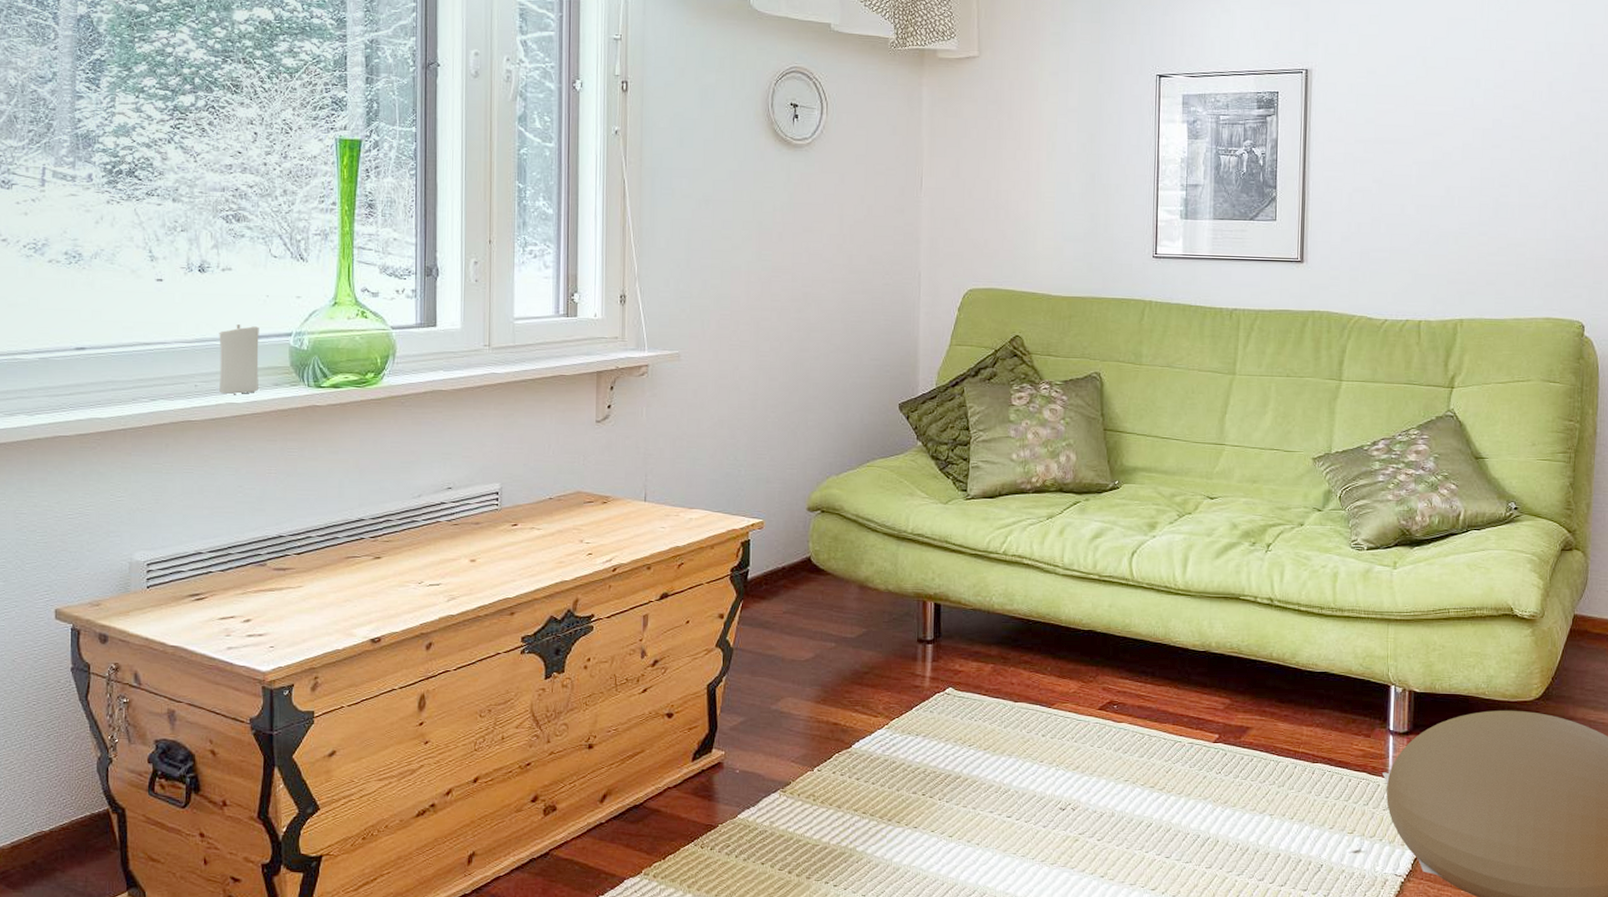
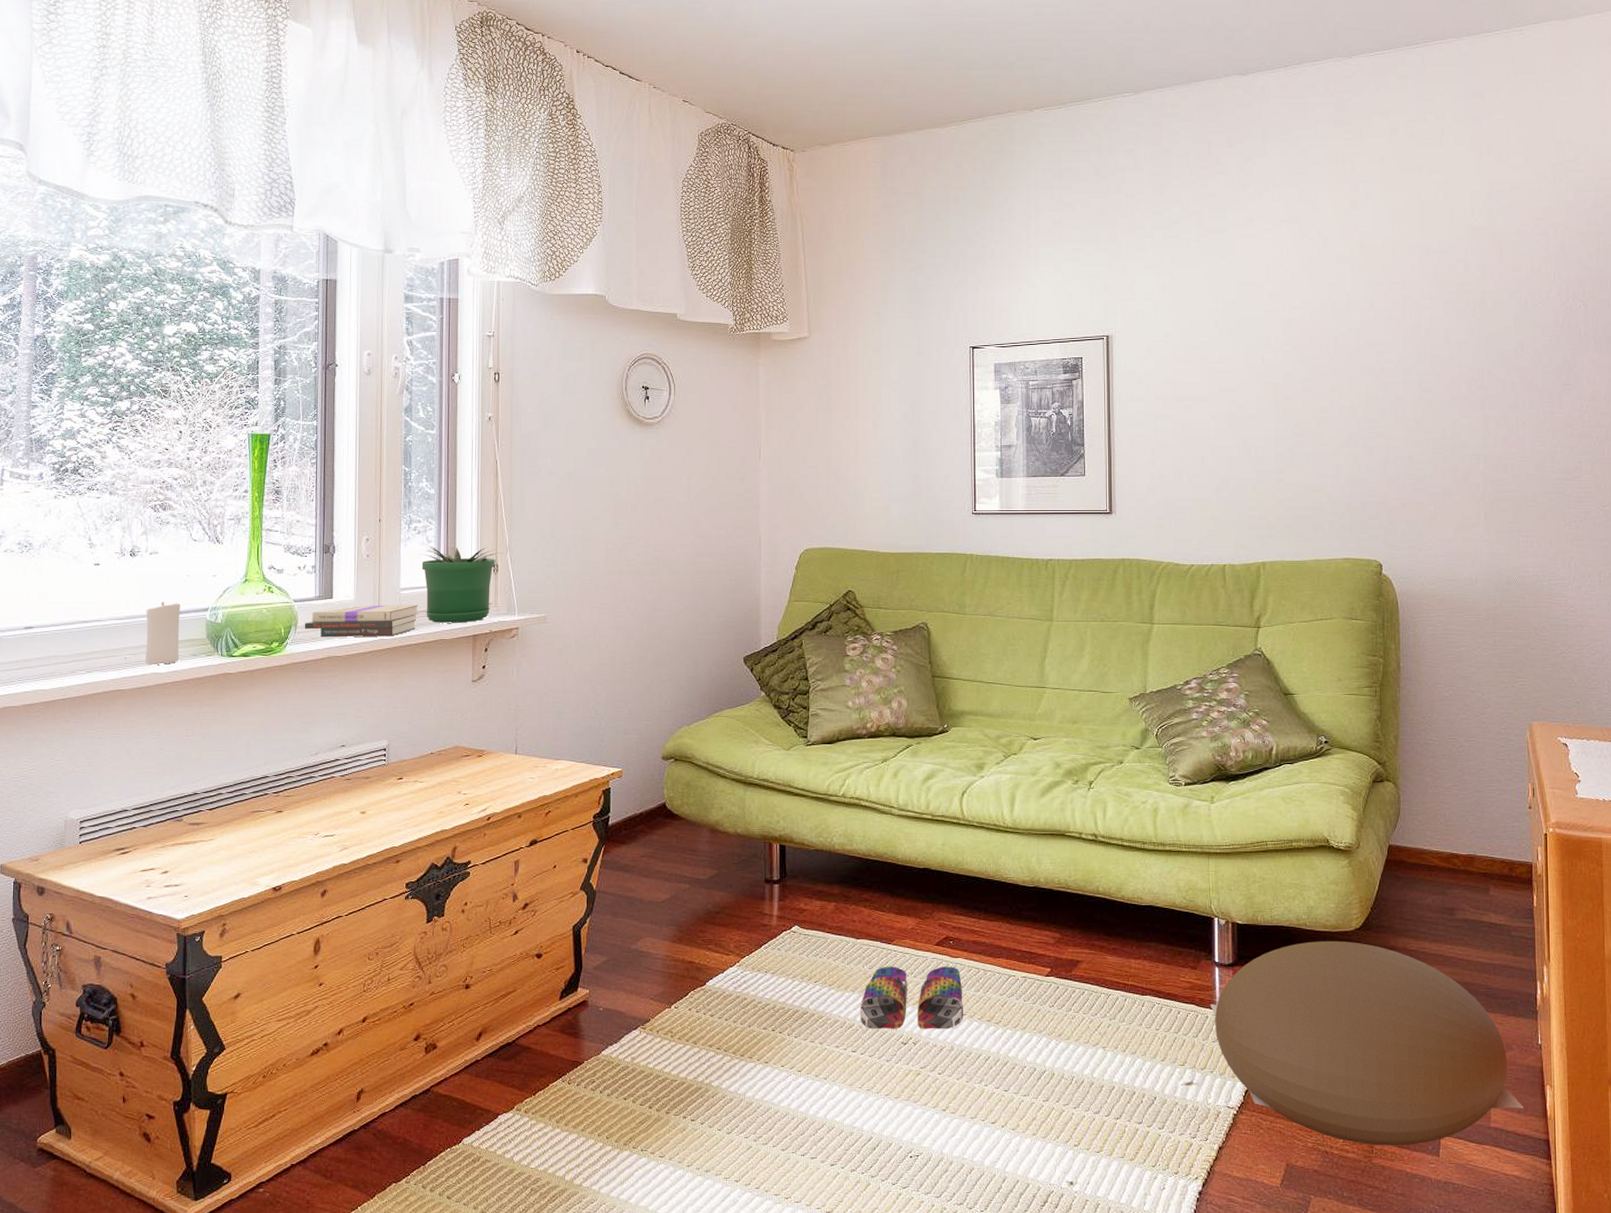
books: none [403,335,535,371] -> present [304,605,418,638]
planter: none [535,270,630,358] -> present [418,544,502,623]
slippers: none [1017,730,1126,795] -> present [861,966,963,1029]

